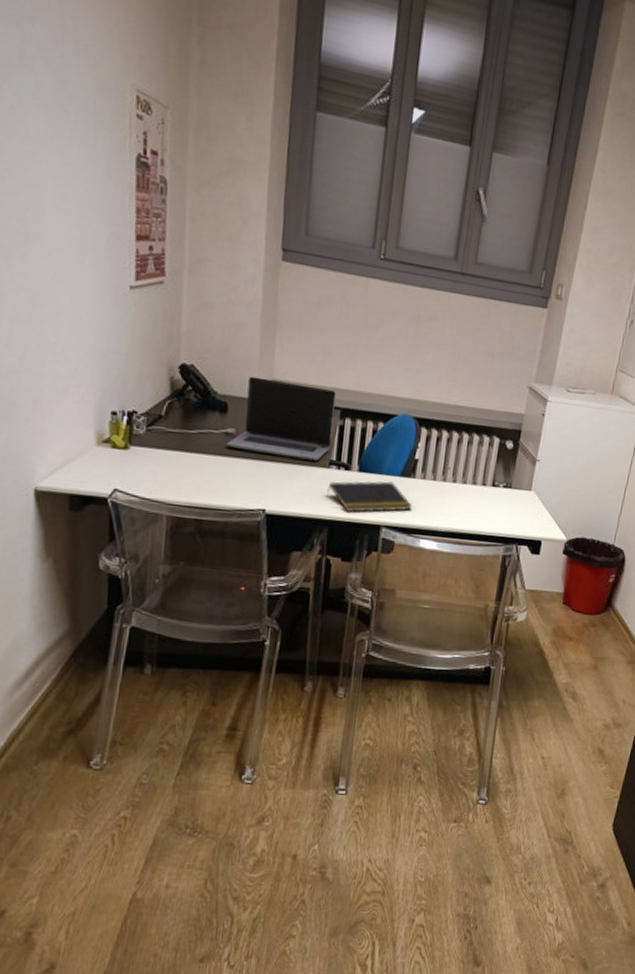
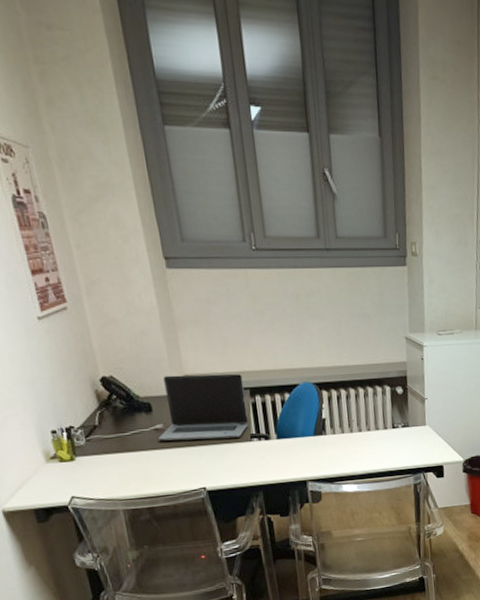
notepad: present [327,480,413,513] -> none [254,442,330,476]

